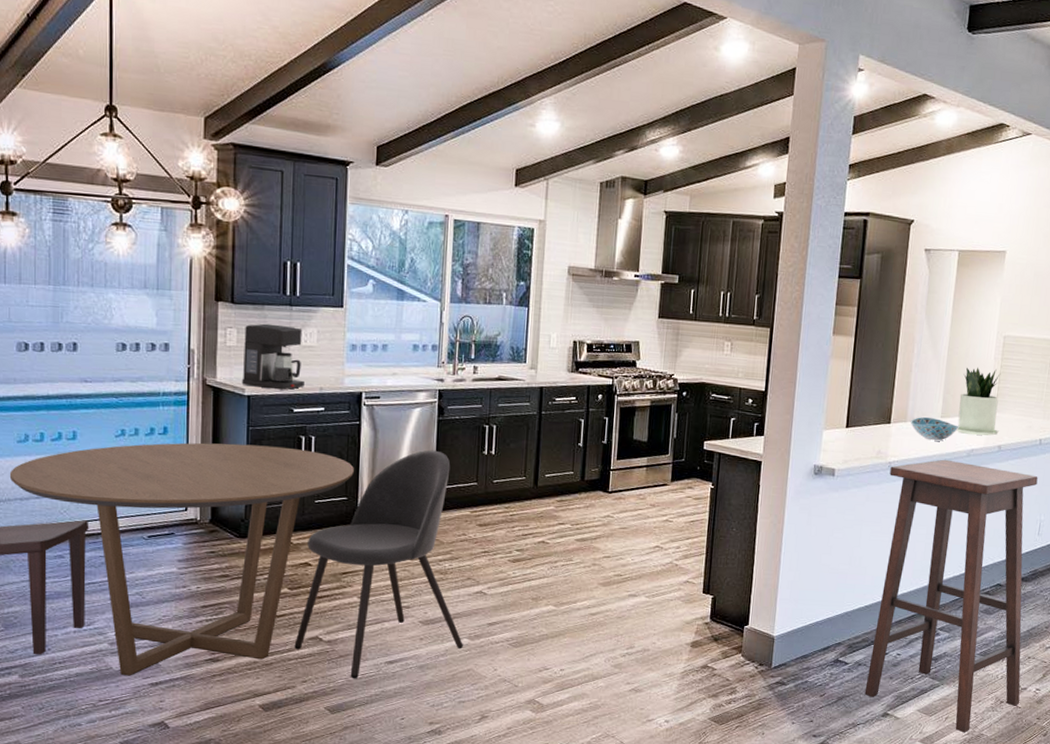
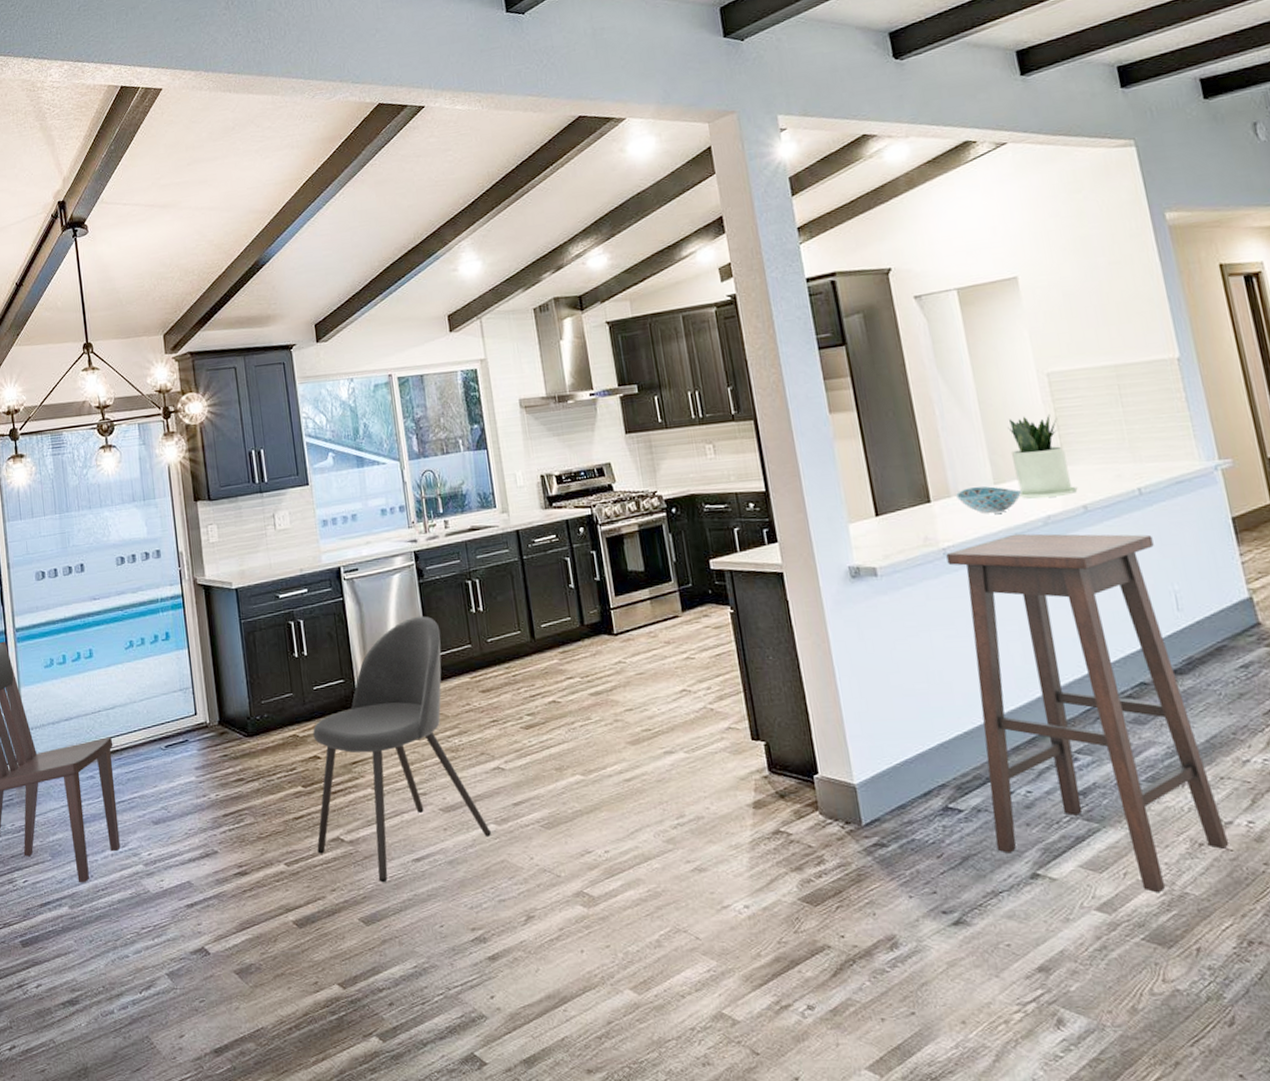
dining table: present [9,442,354,676] -> none [41,635,346,899]
coffee maker: present [241,323,304,390] -> none [223,513,285,579]

